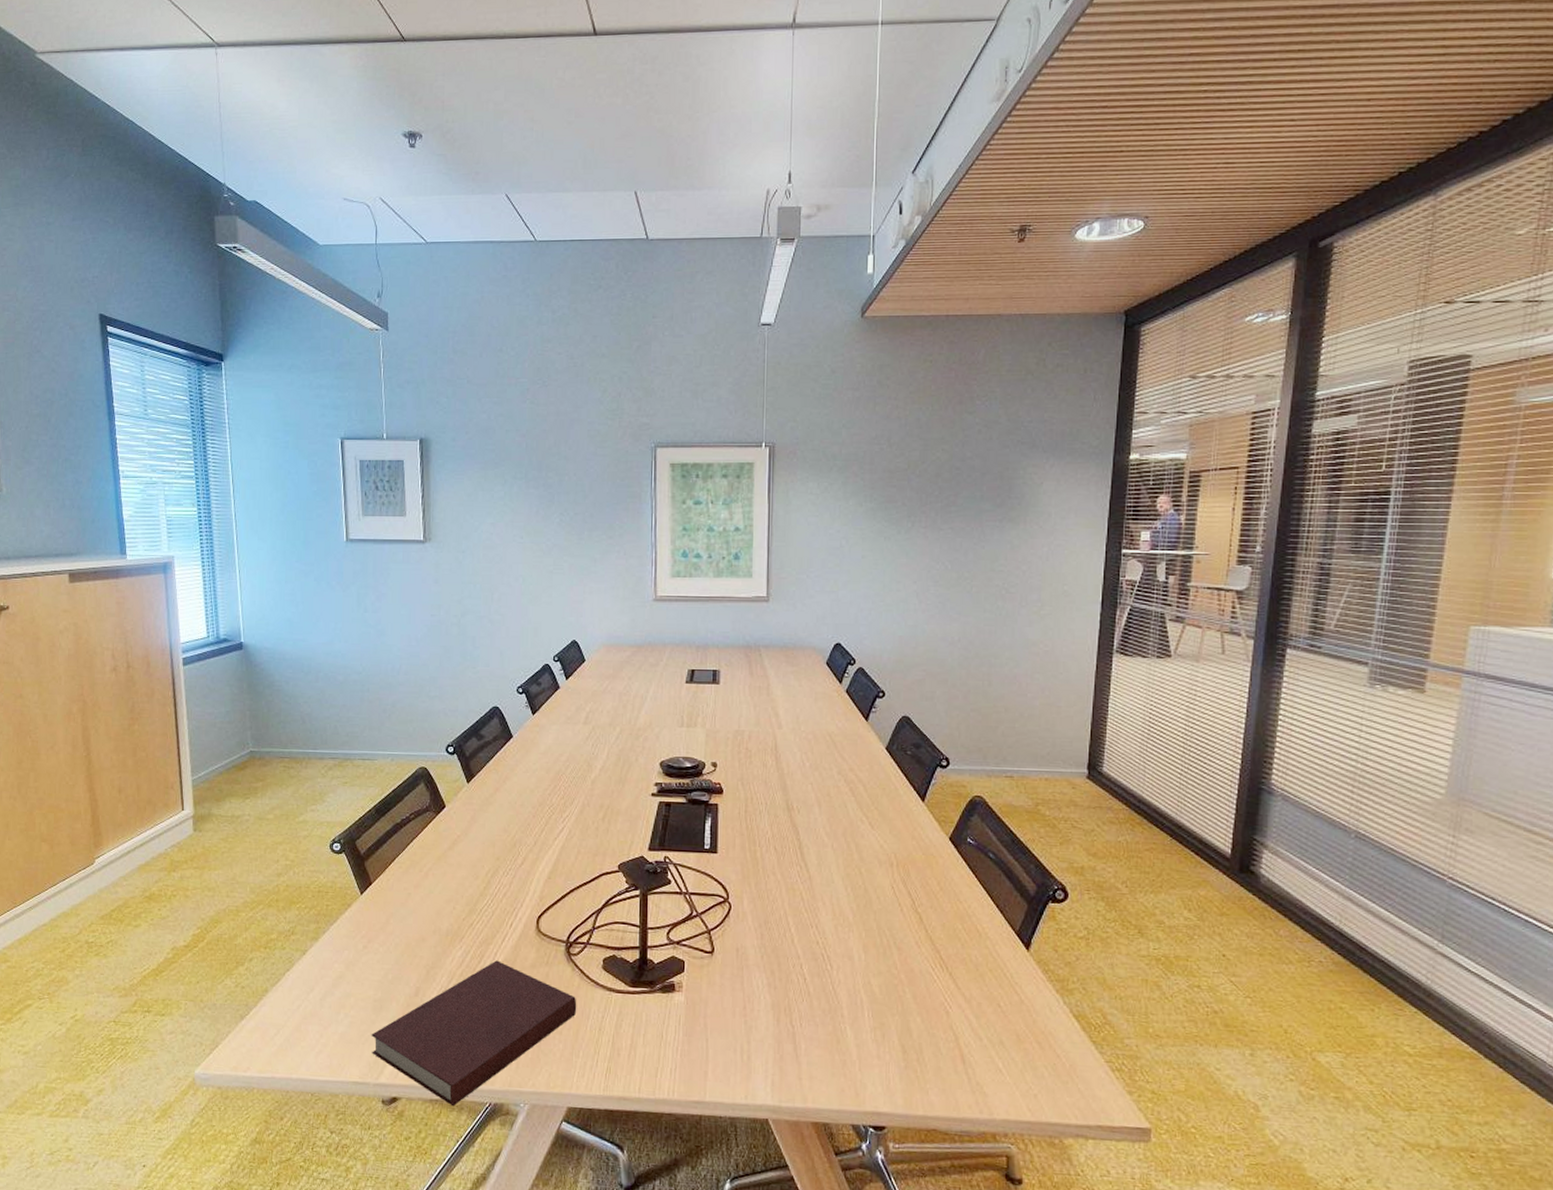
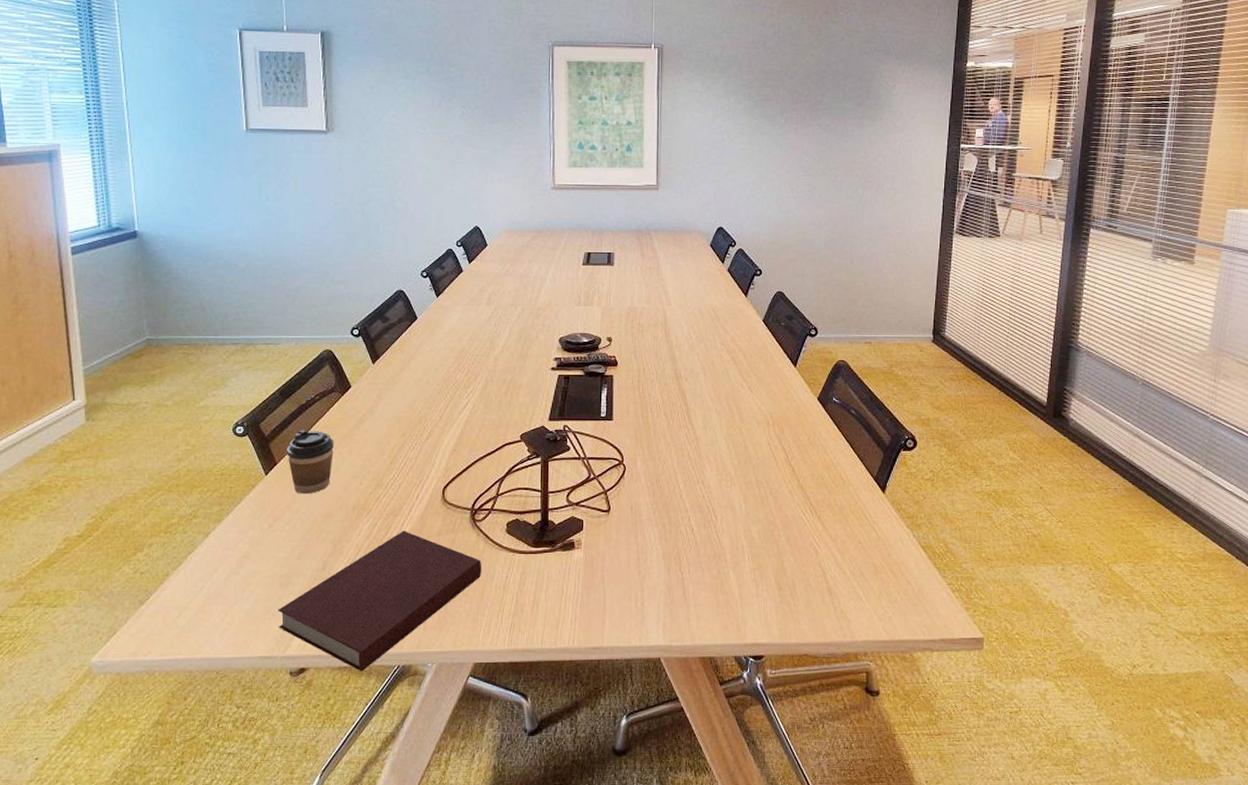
coffee cup: none [380,849,428,917] -> present [286,430,334,494]

